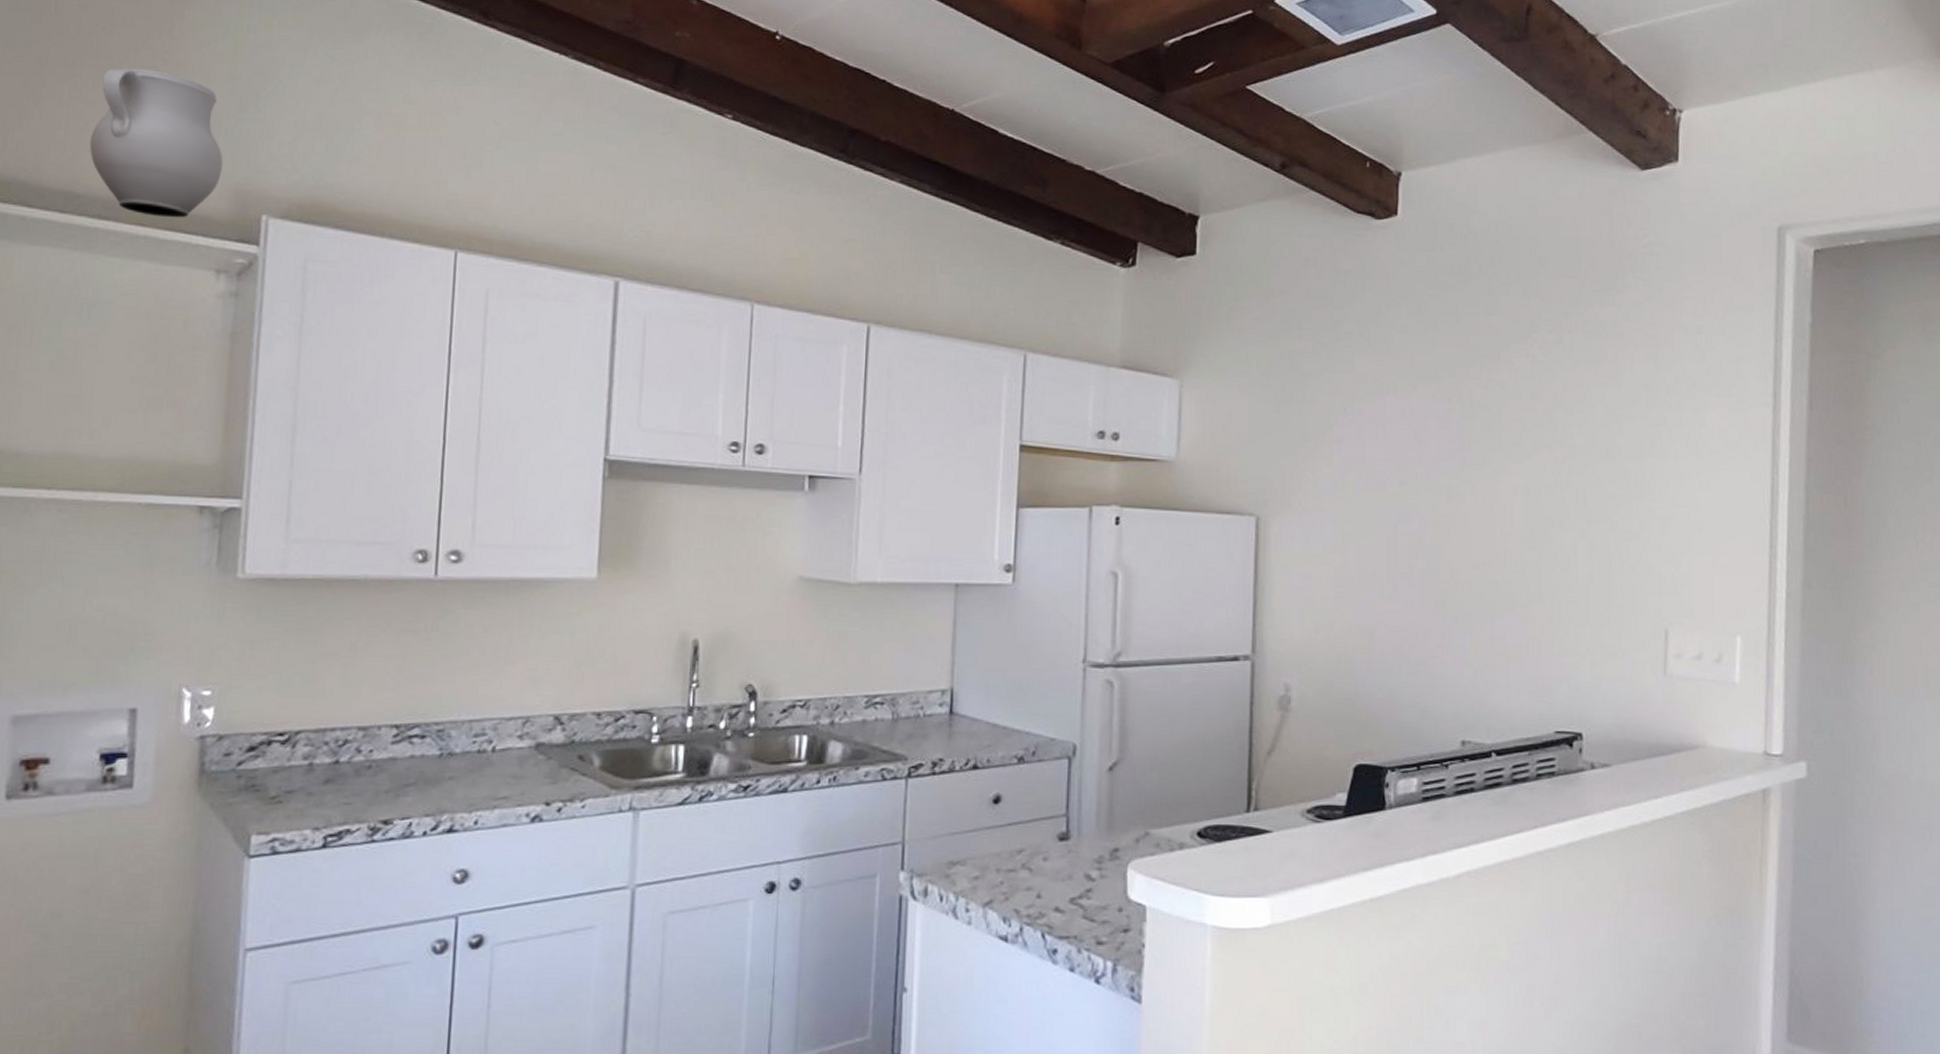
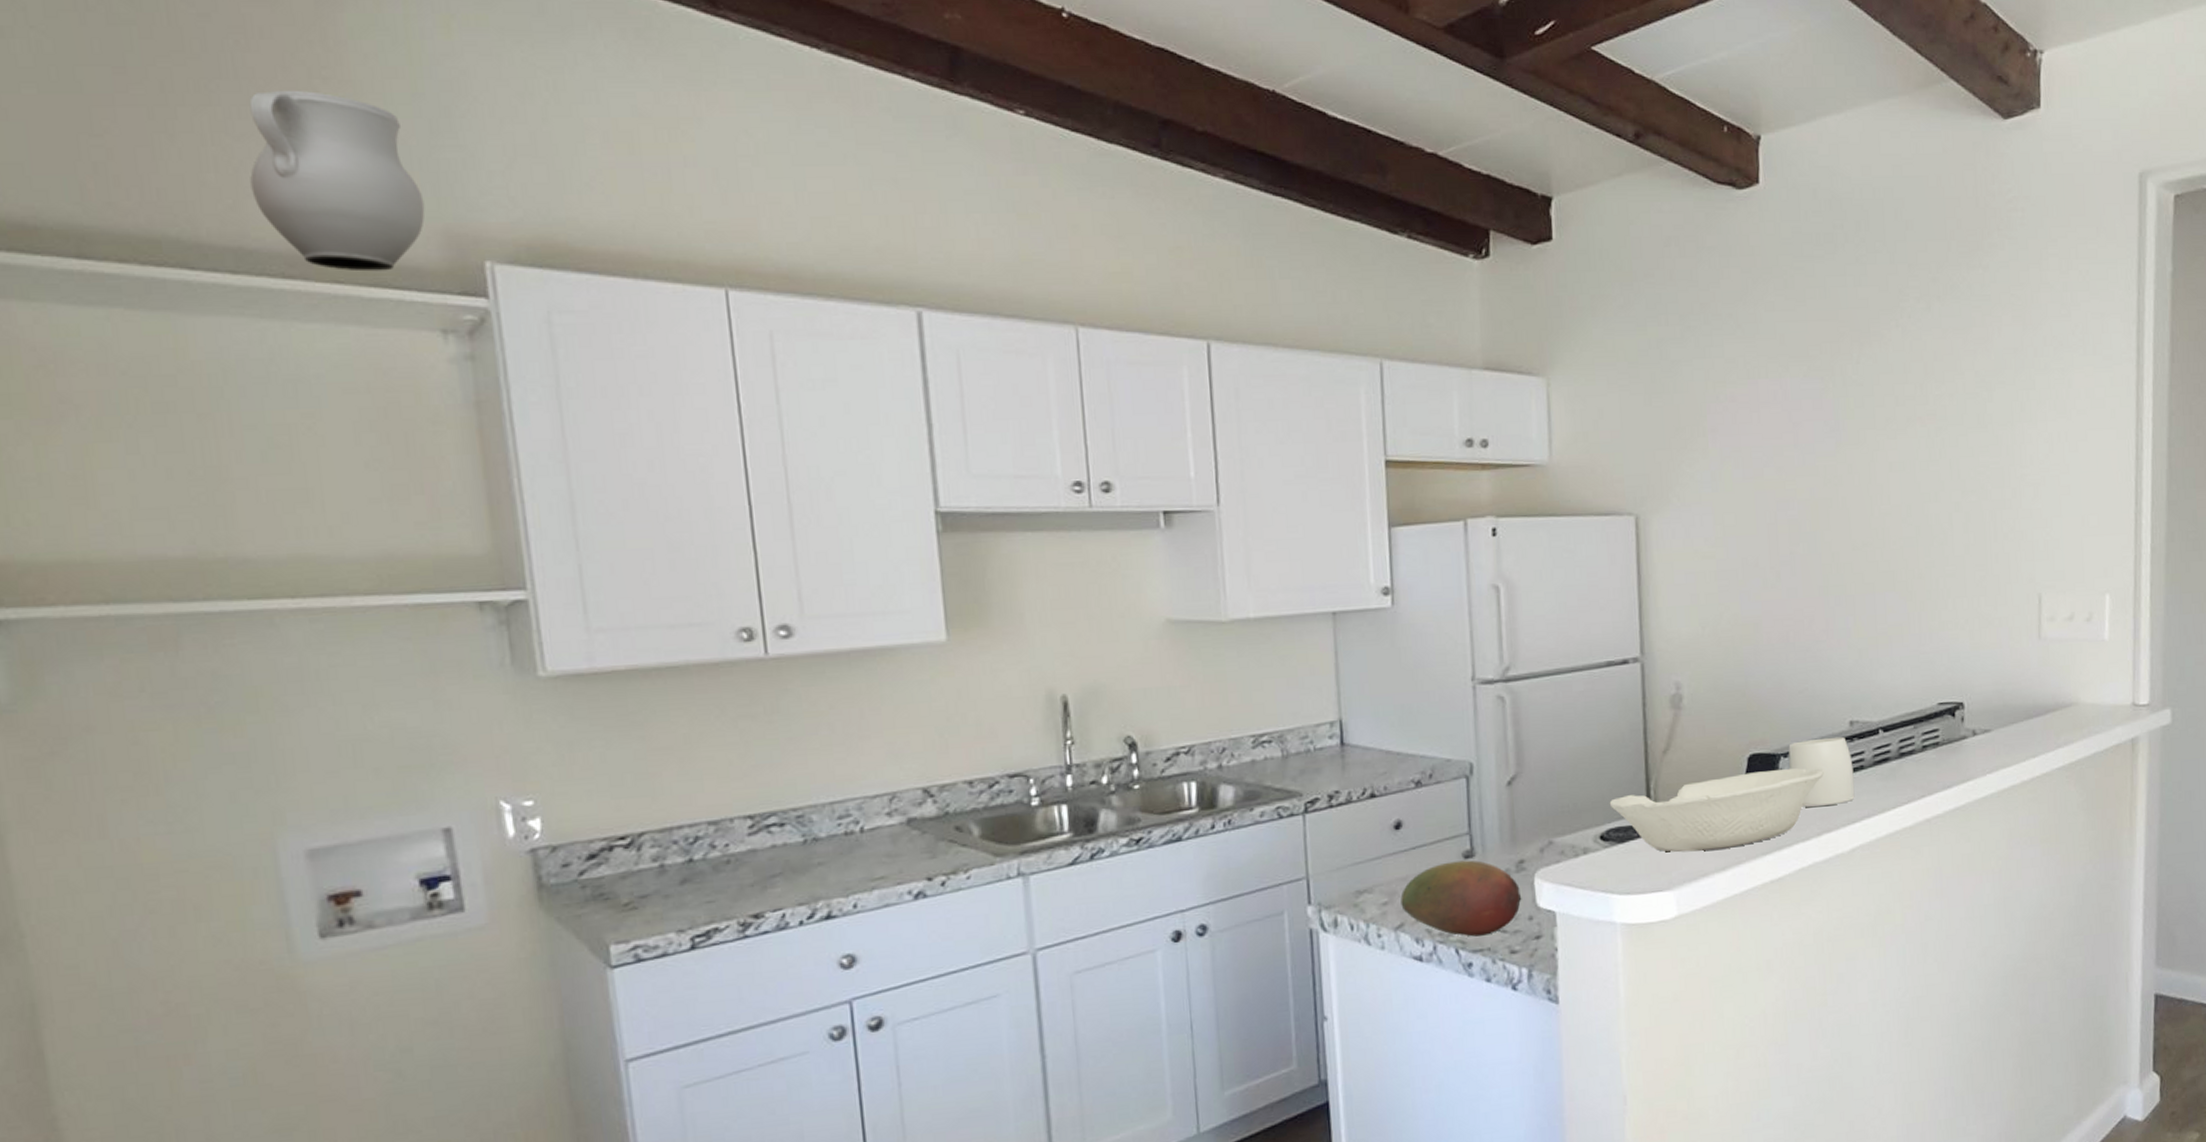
fruit: none [992,842,1113,922] -> present [1400,860,1522,937]
bowl: none [1209,782,1433,859] -> present [1609,768,1825,853]
mug: none [1397,755,1464,827] -> present [1788,736,1855,808]

